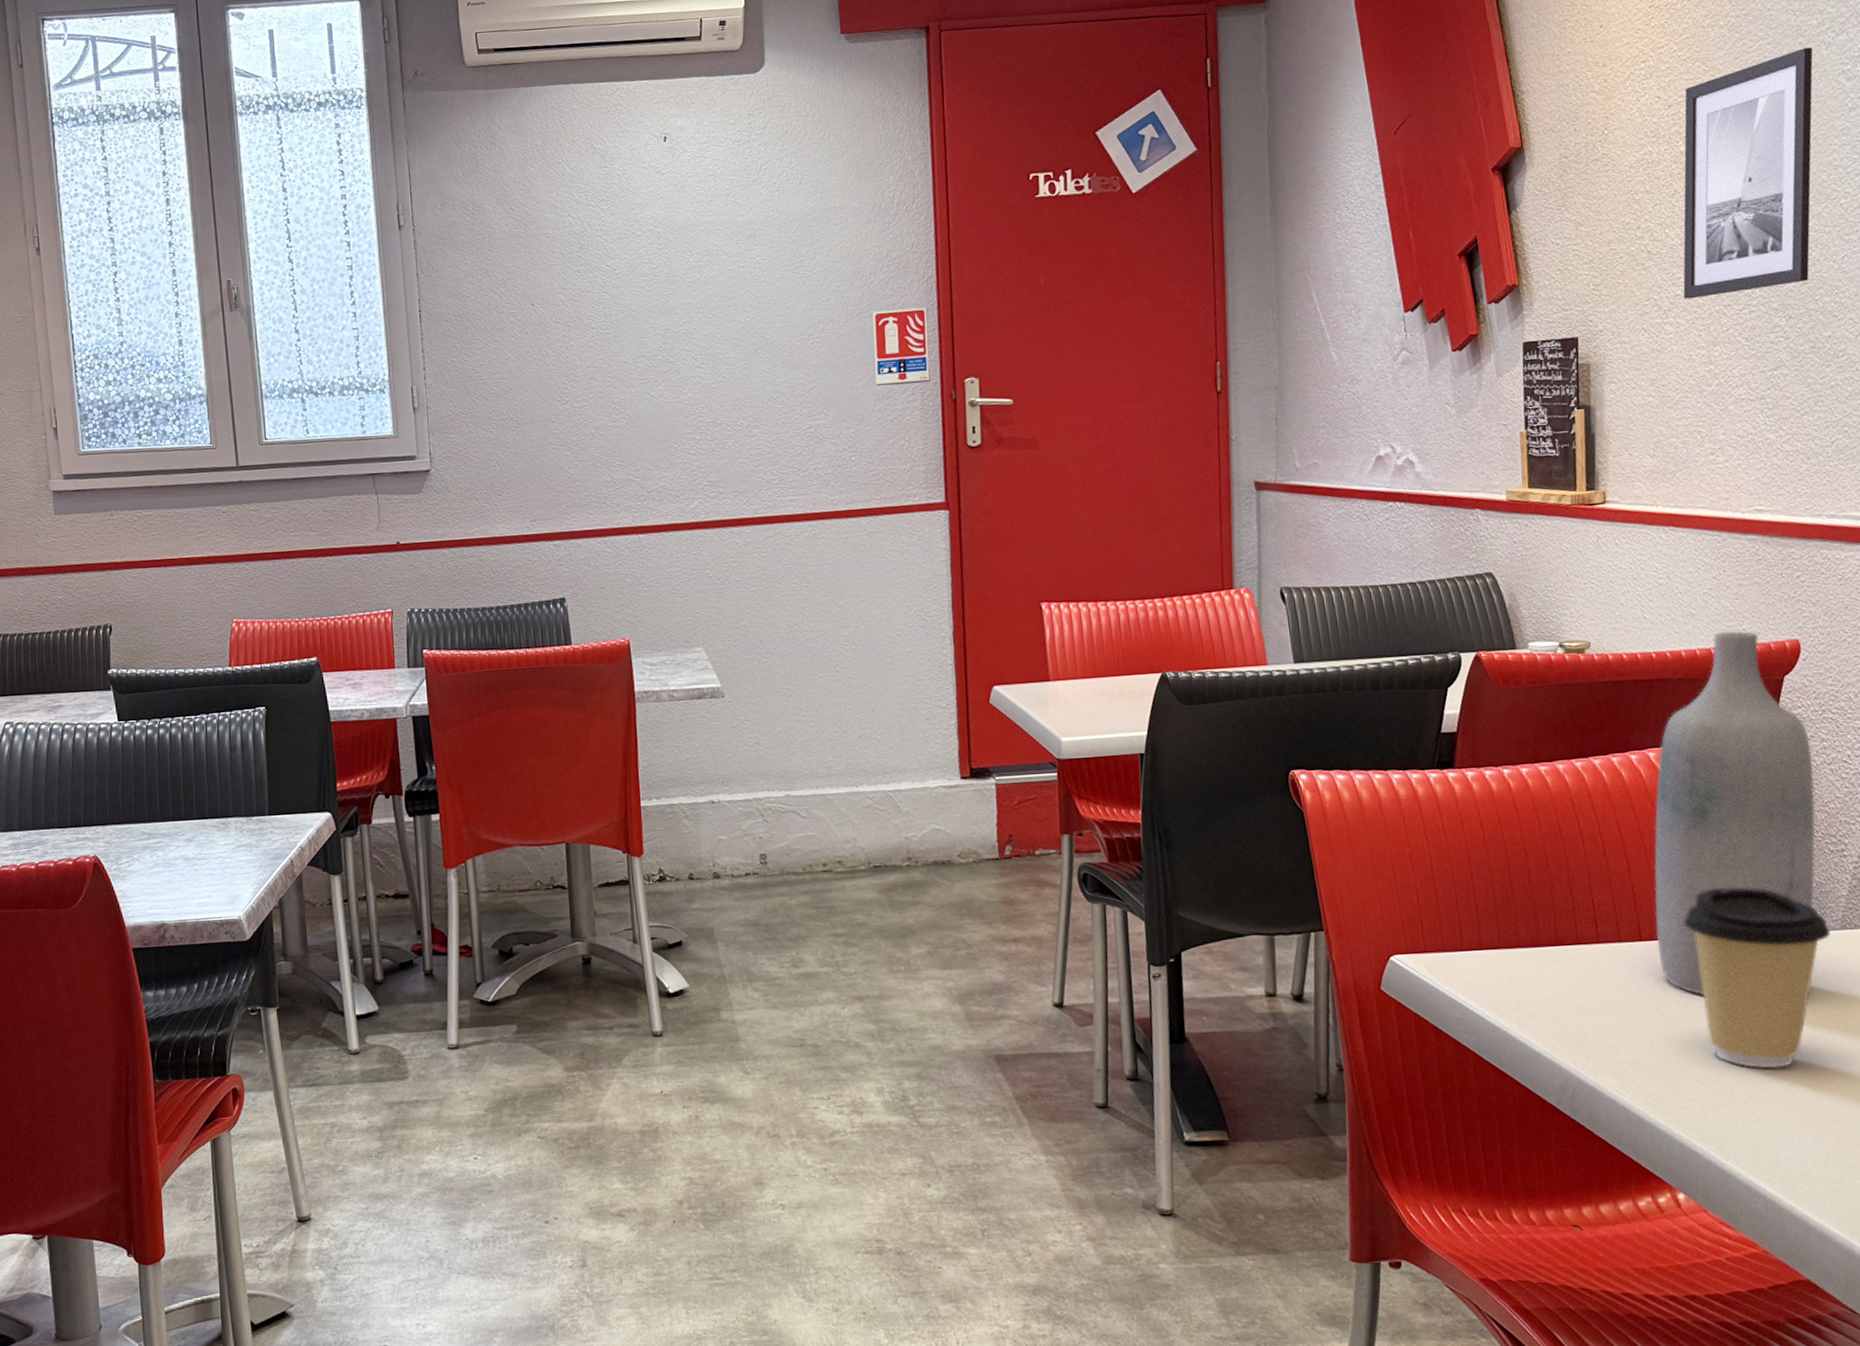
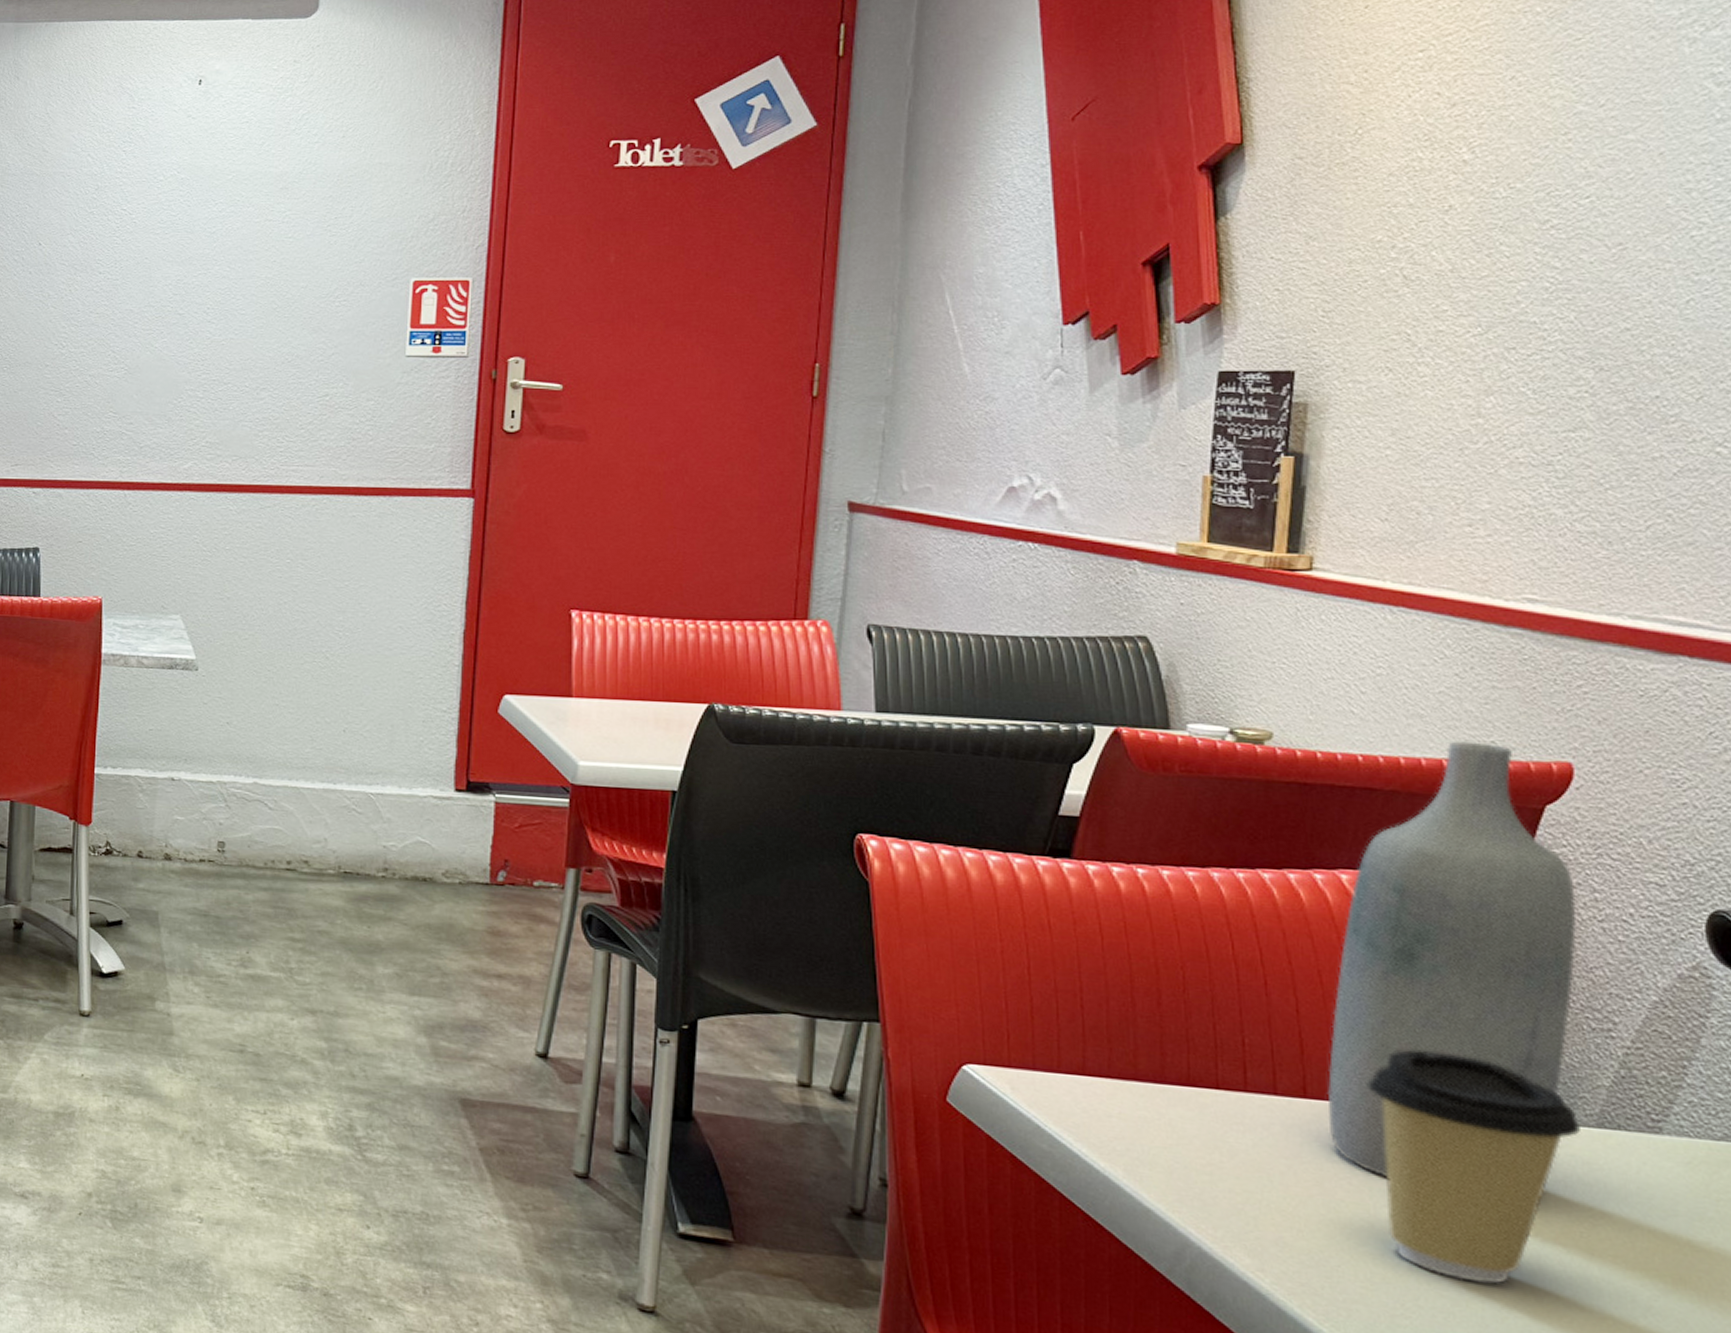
wall art: present [1683,47,1813,299] -> none [1448,43,1670,337]

